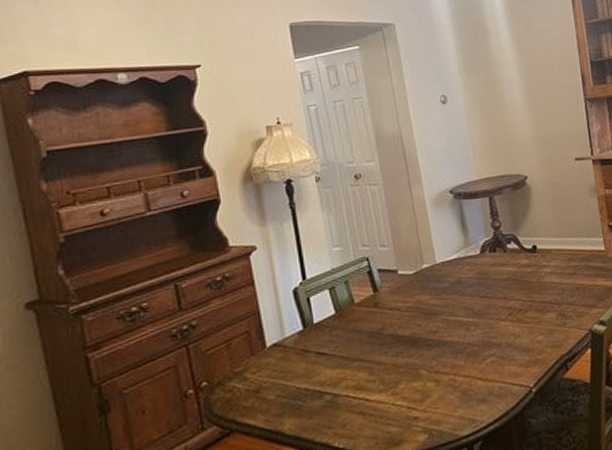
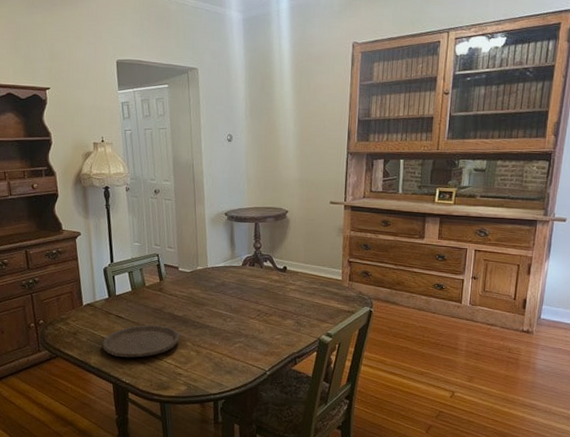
plate: none [299,353,411,413] -> present [102,324,181,358]

